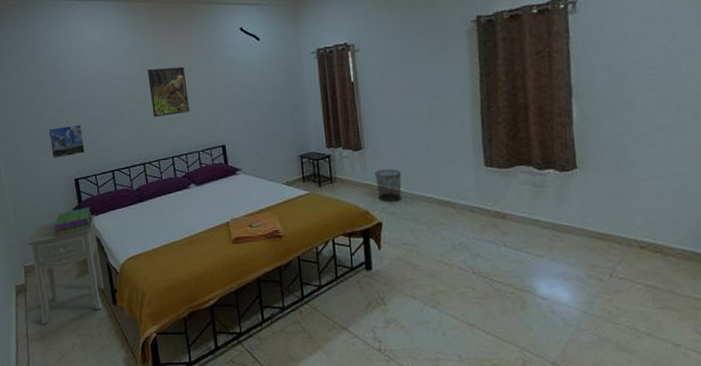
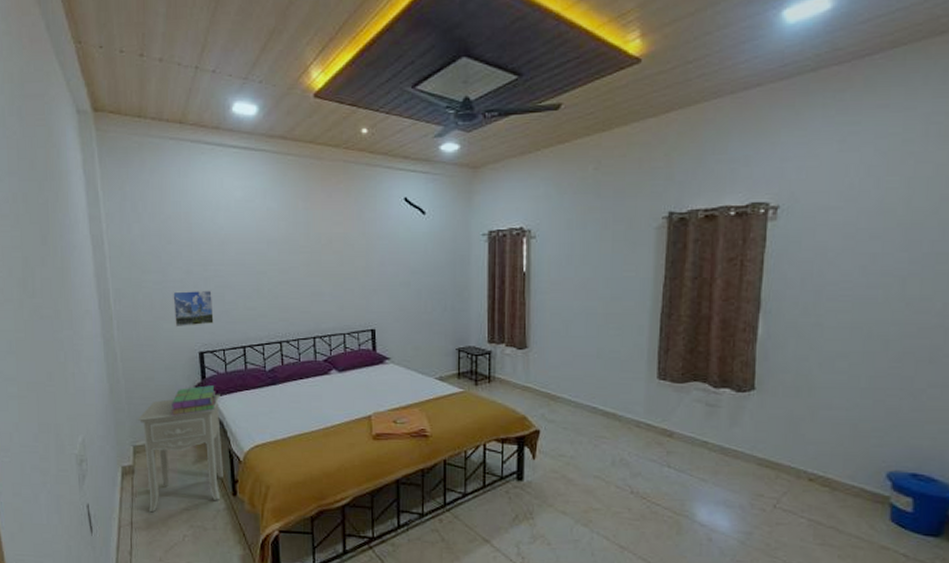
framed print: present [147,66,190,117] -> none [294,234,338,290]
waste bin: present [373,169,402,202] -> none [536,373,567,409]

